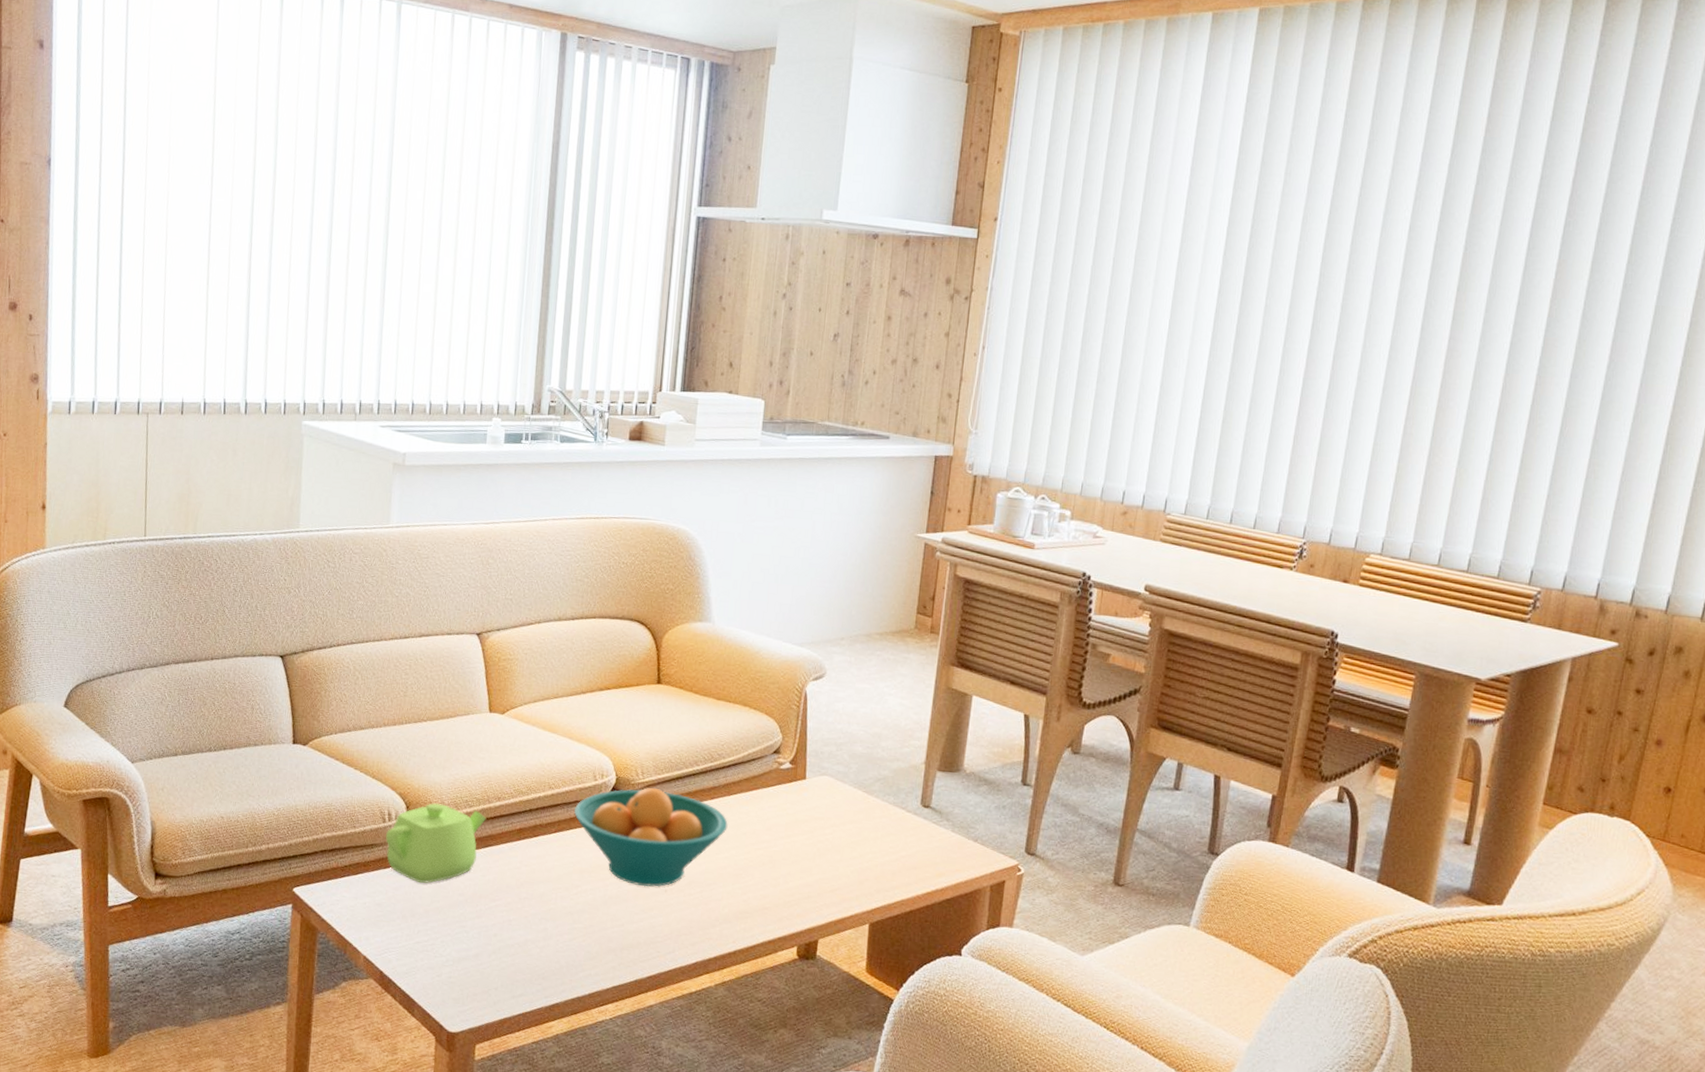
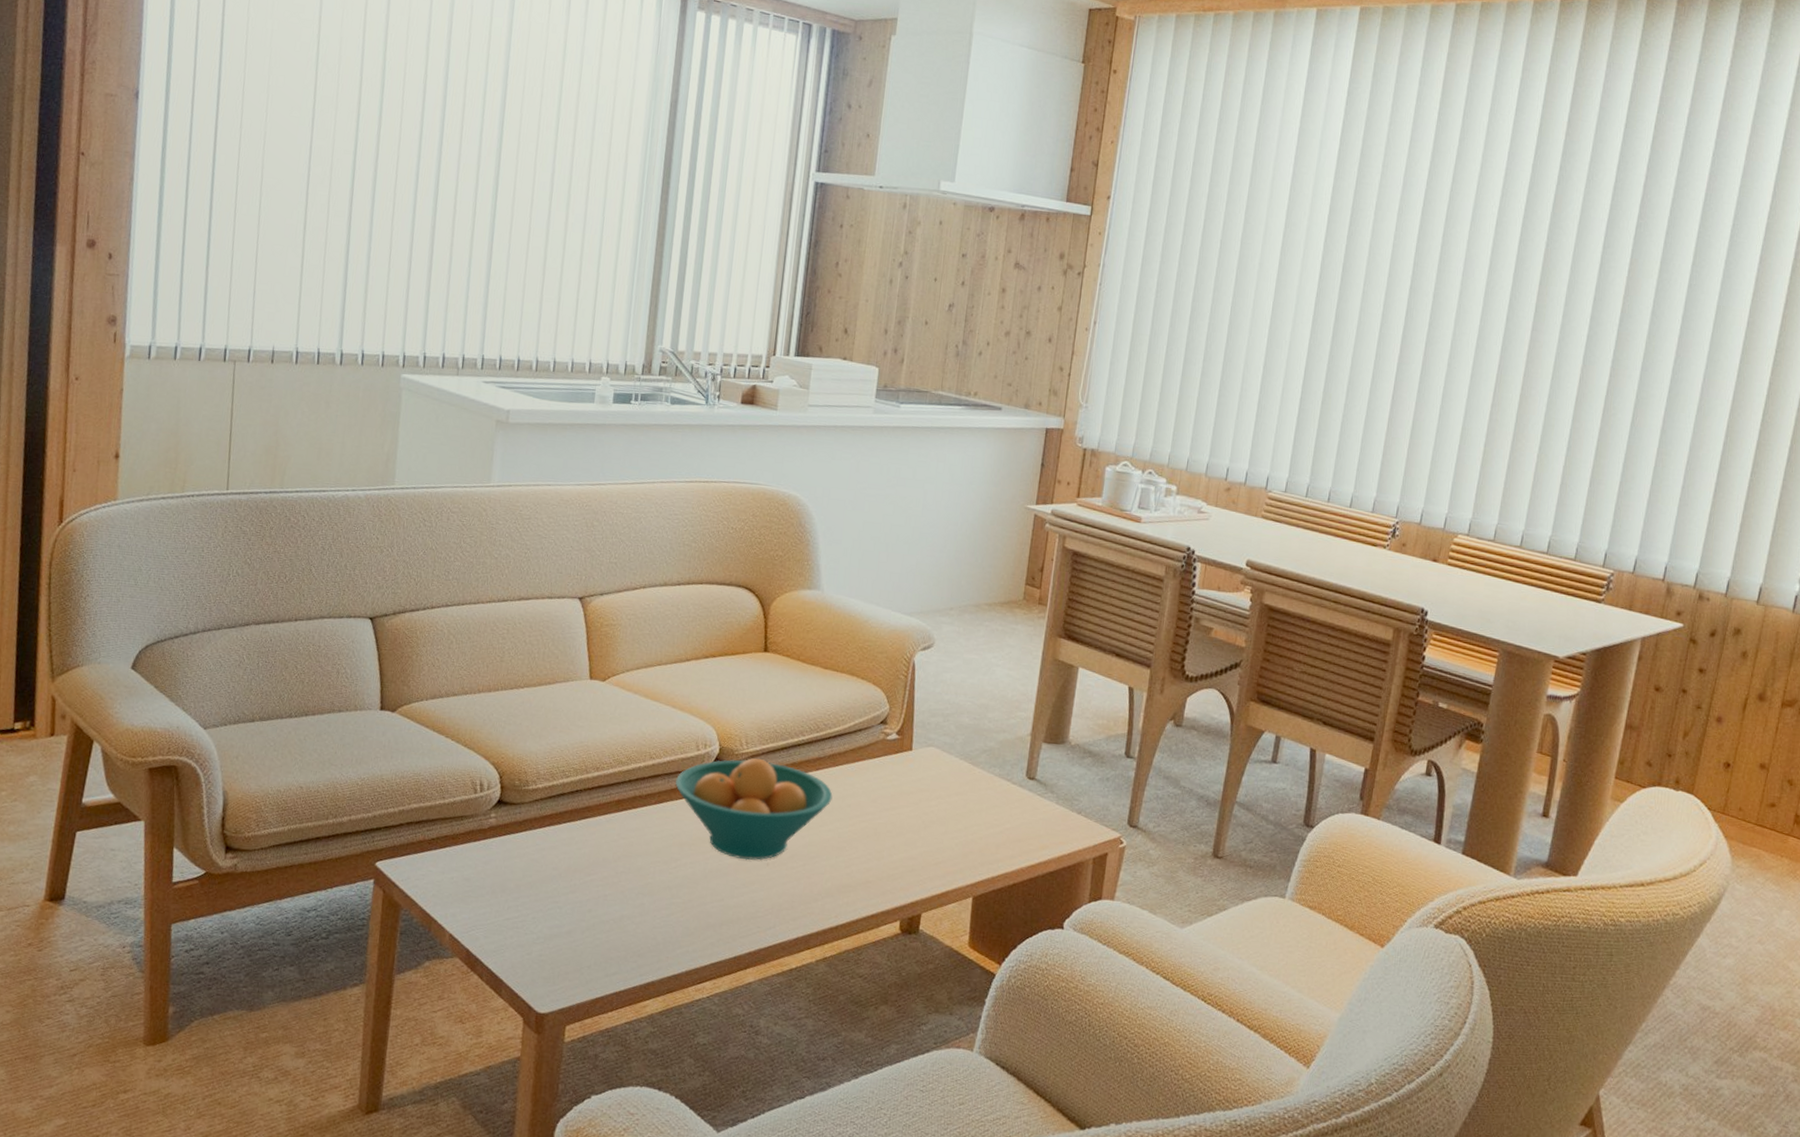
teapot: present [385,803,487,883] -> none [476,773,584,857]

